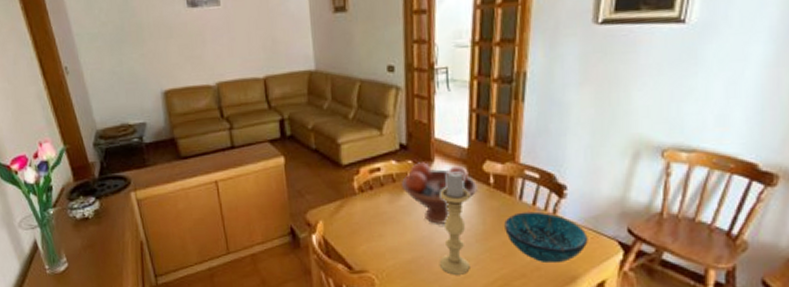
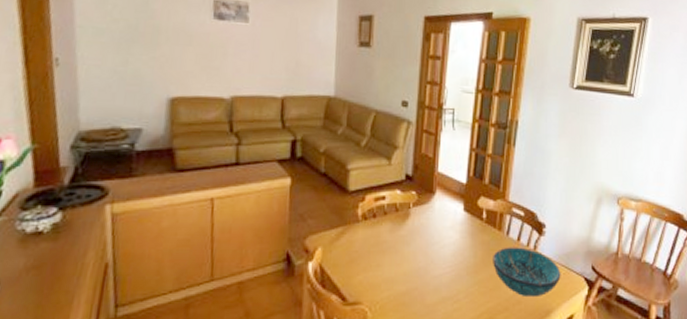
fruit bowl: present [402,162,479,226] -> none [404,194,473,257]
candle holder: present [439,171,470,275] -> none [431,205,464,308]

